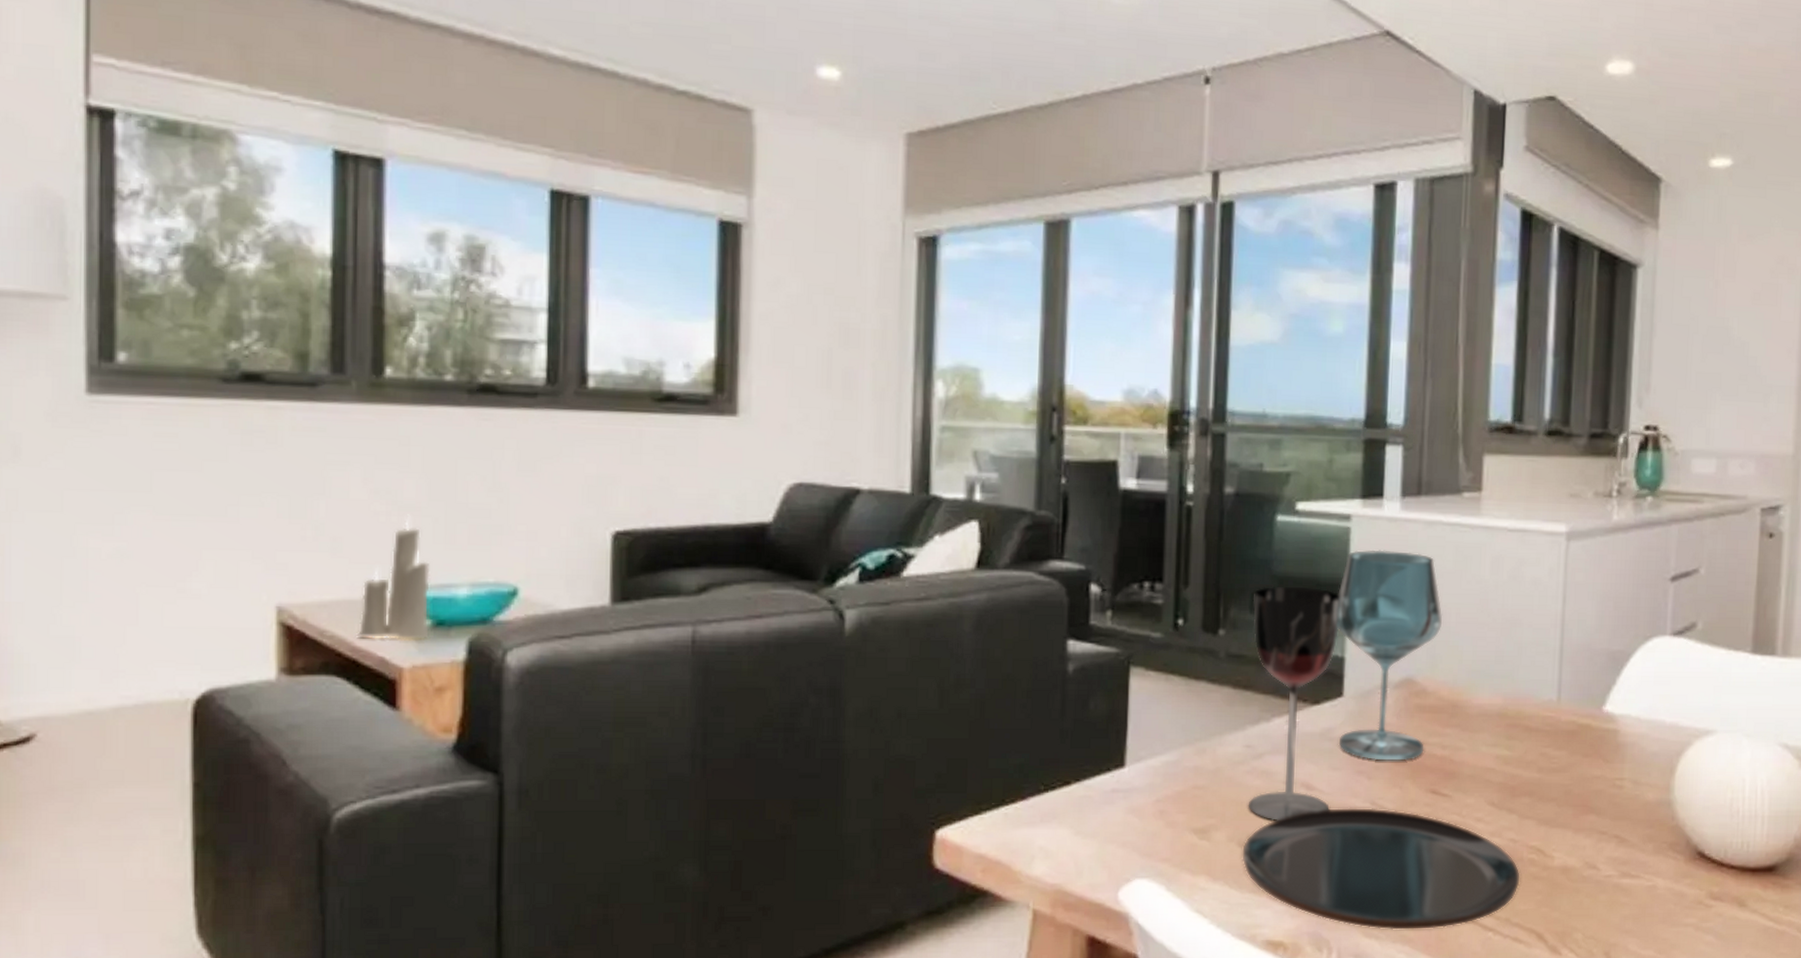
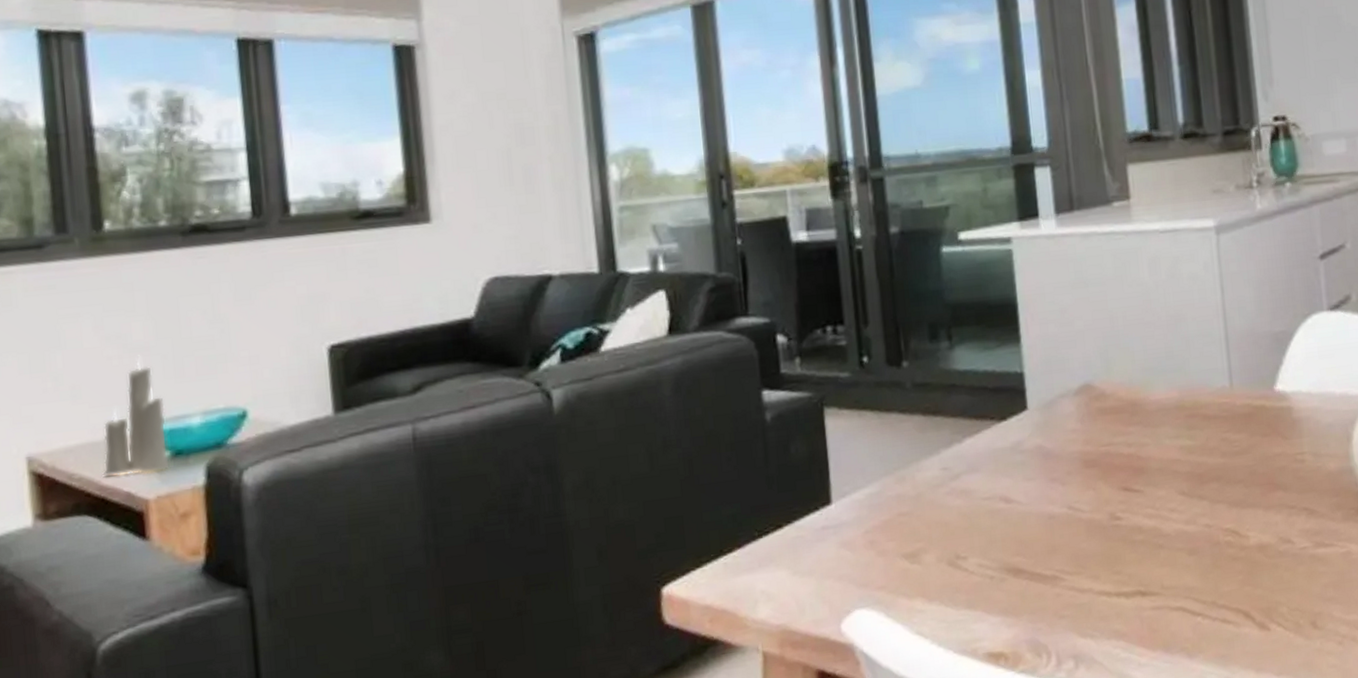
plate: present [1241,807,1520,930] -> none [951,511,1221,628]
wineglass: present [1248,586,1341,821] -> none [930,310,1030,537]
wine glass: present [1337,550,1443,761] -> none [1008,265,1111,466]

